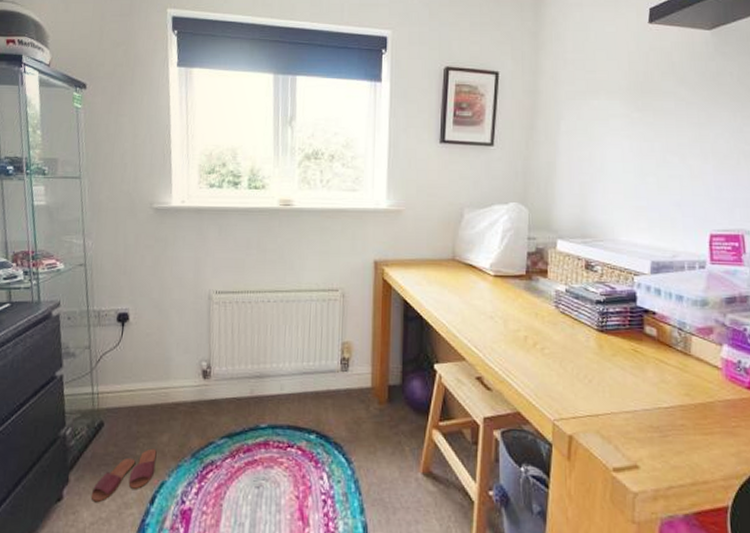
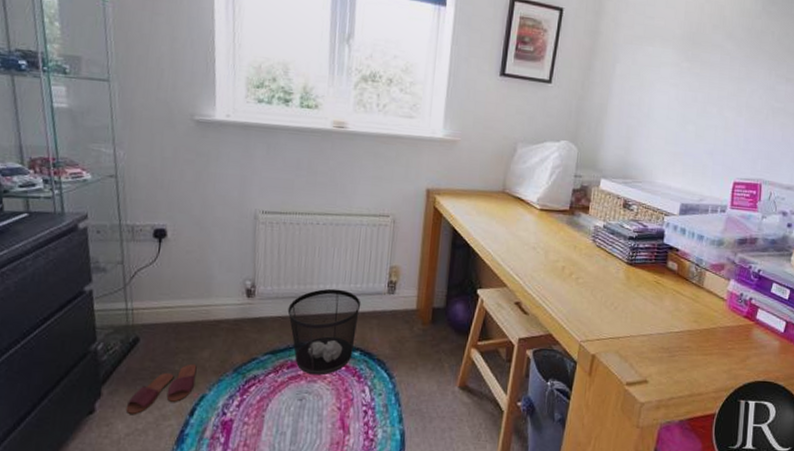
waste bin: none [242,367,315,461] -> present [287,288,361,375]

